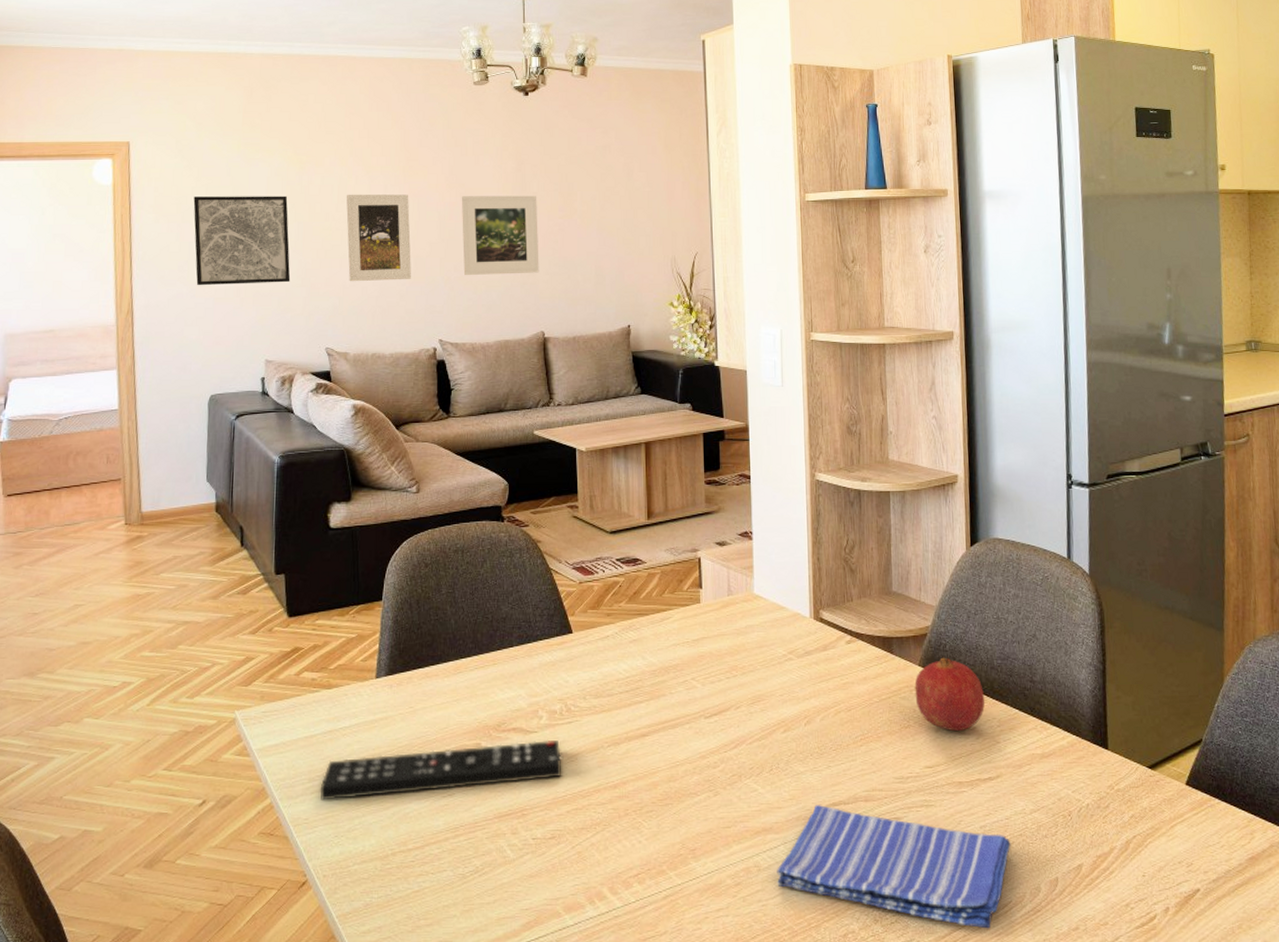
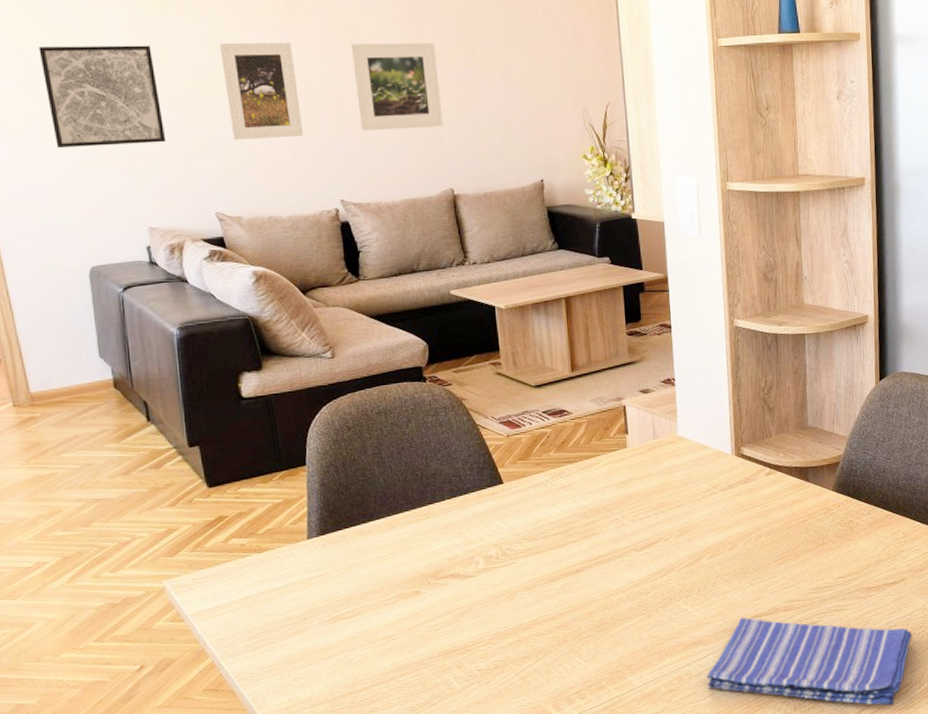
remote control: present [320,740,563,801] -> none [261,582,502,655]
fruit: present [914,657,985,732] -> none [828,481,891,546]

